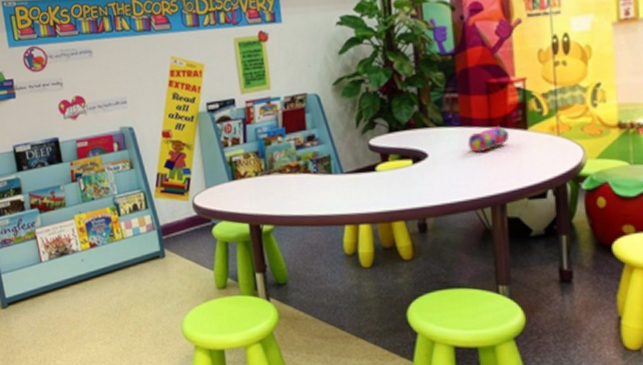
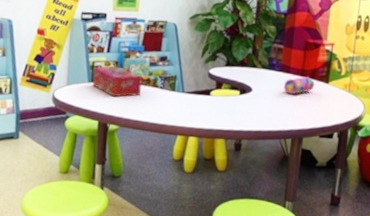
tissue box: none [232,157,292,193] -> present [92,66,142,97]

